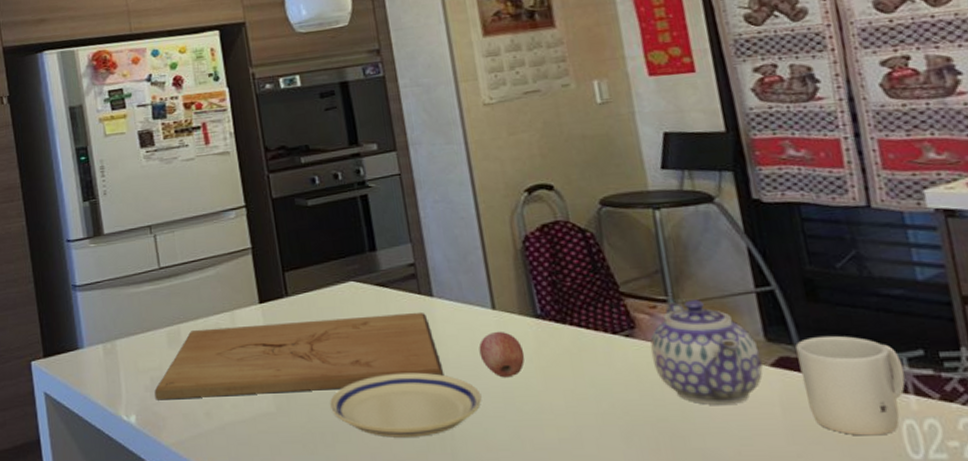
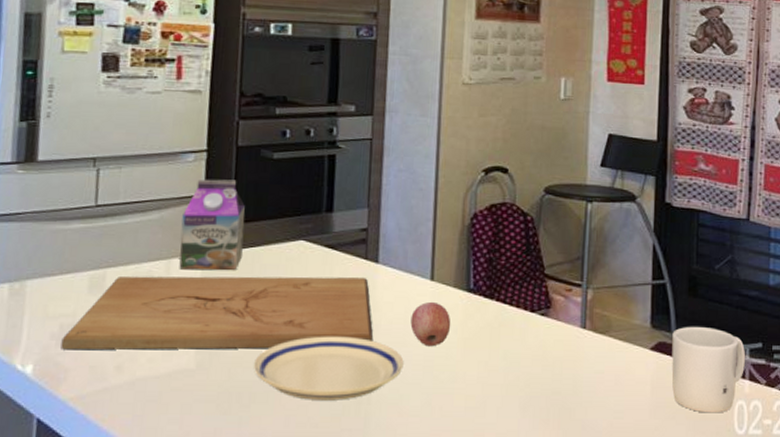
milk carton: none [235,230,298,320] -> present [179,179,245,270]
teapot: present [650,298,763,405] -> none [559,285,644,381]

